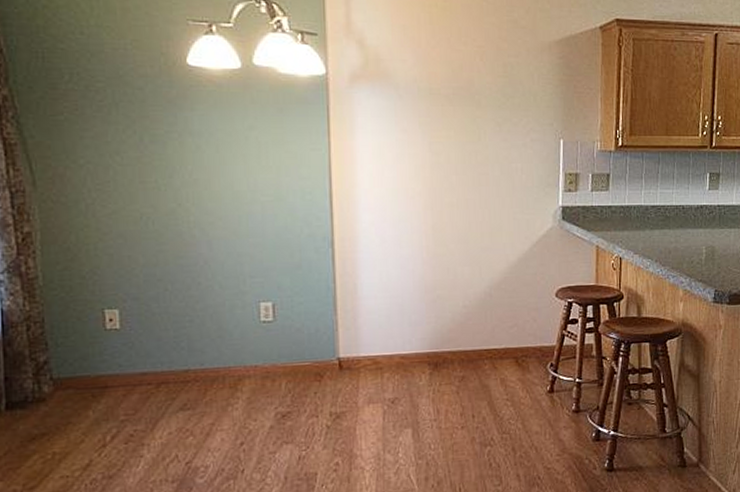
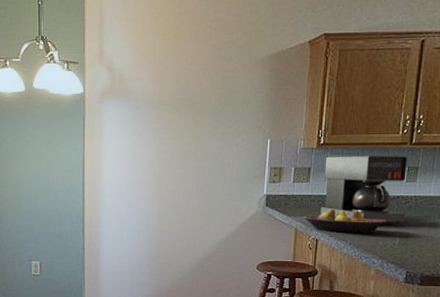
fruit bowl: none [605,221,693,249] -> present [303,208,388,233]
coffee maker: none [622,160,710,238] -> present [320,155,408,224]

